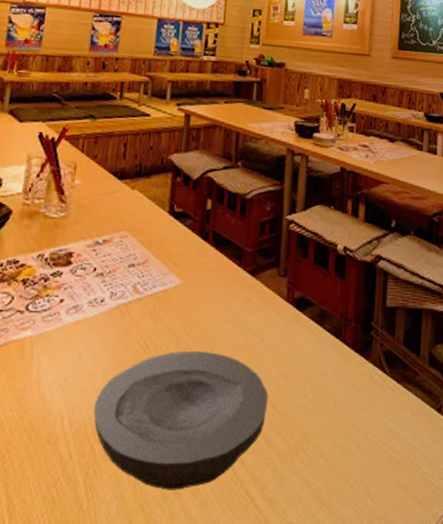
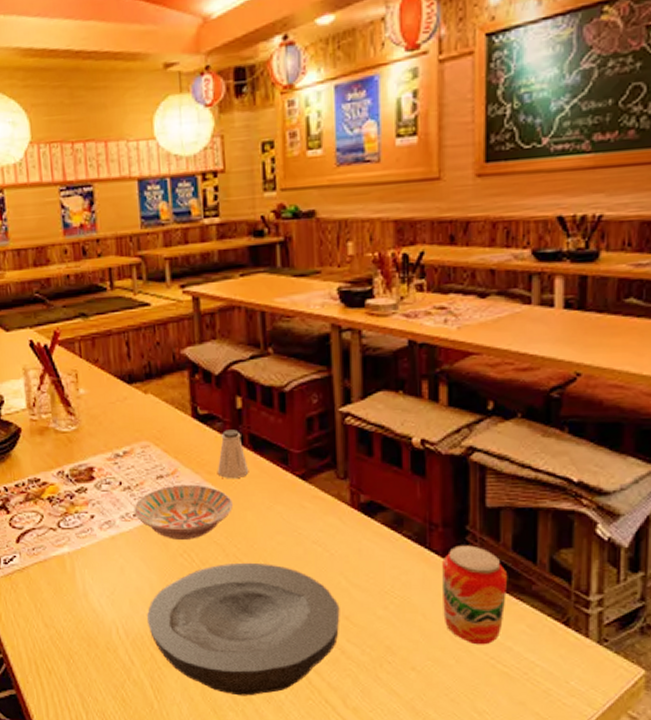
bowl: none [102,274,191,327] -> present [133,484,233,540]
saltshaker: none [182,227,209,271] -> present [217,429,249,479]
beverage can: none [350,339,400,432] -> present [442,545,508,645]

